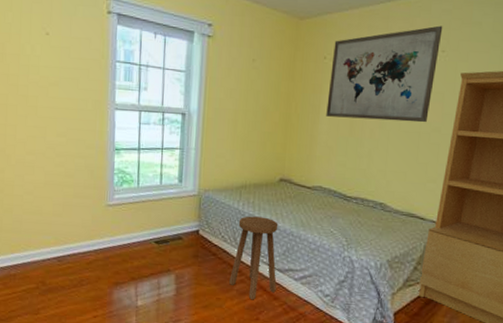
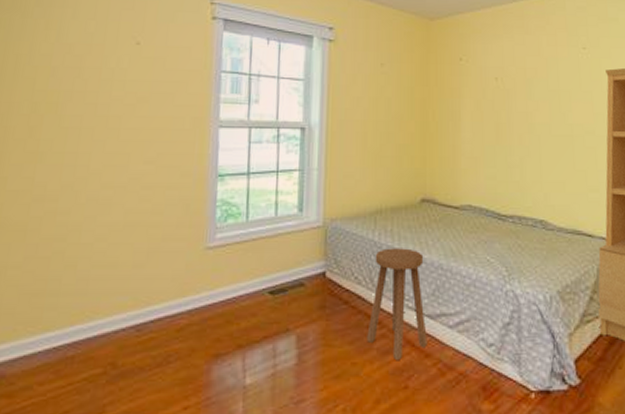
wall art: present [326,25,443,123] -> none [468,22,580,125]

